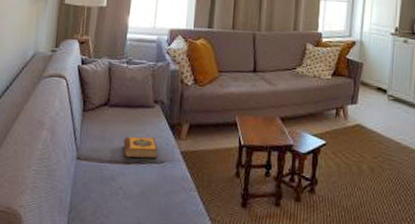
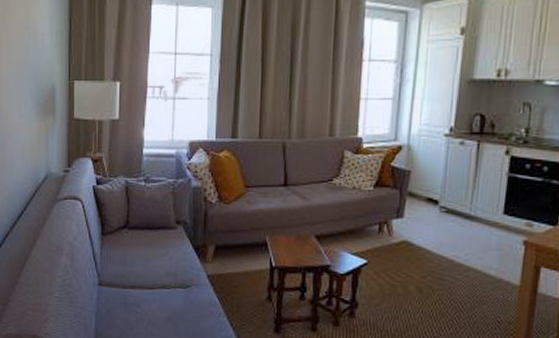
hardback book: present [123,136,158,159] -> none [145,260,183,283]

